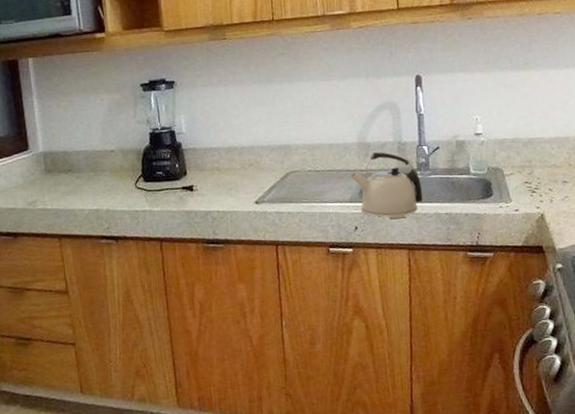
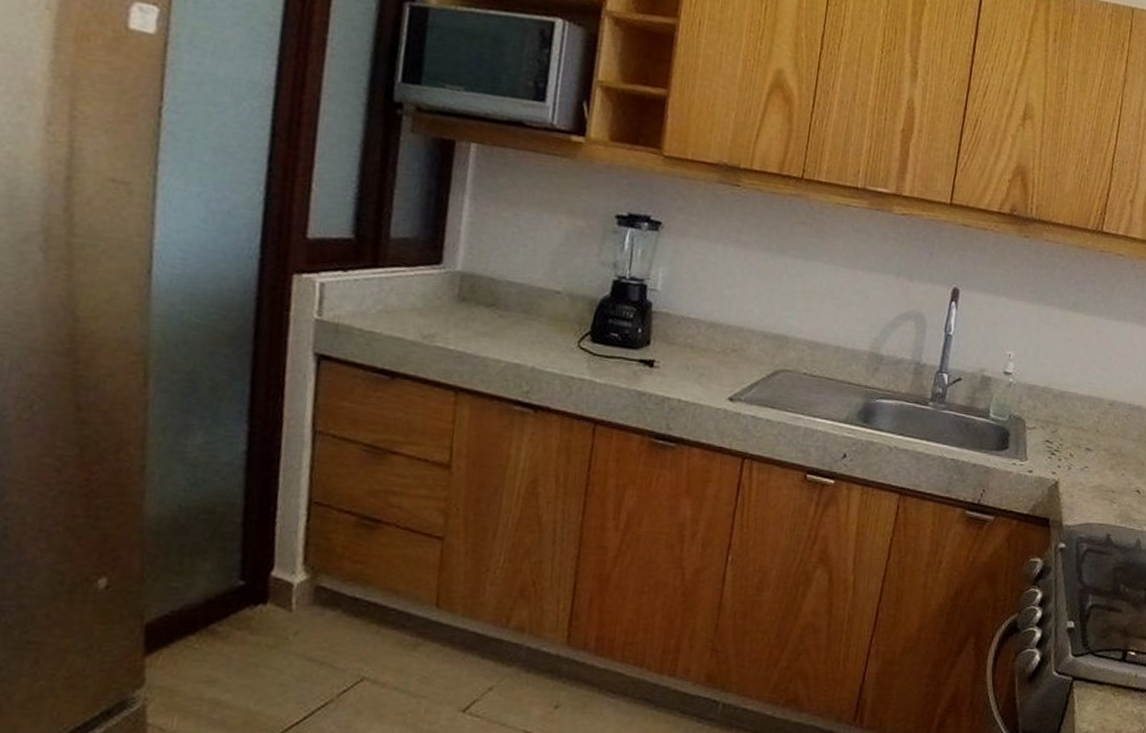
kettle: present [350,152,423,220] -> none [851,368,932,455]

